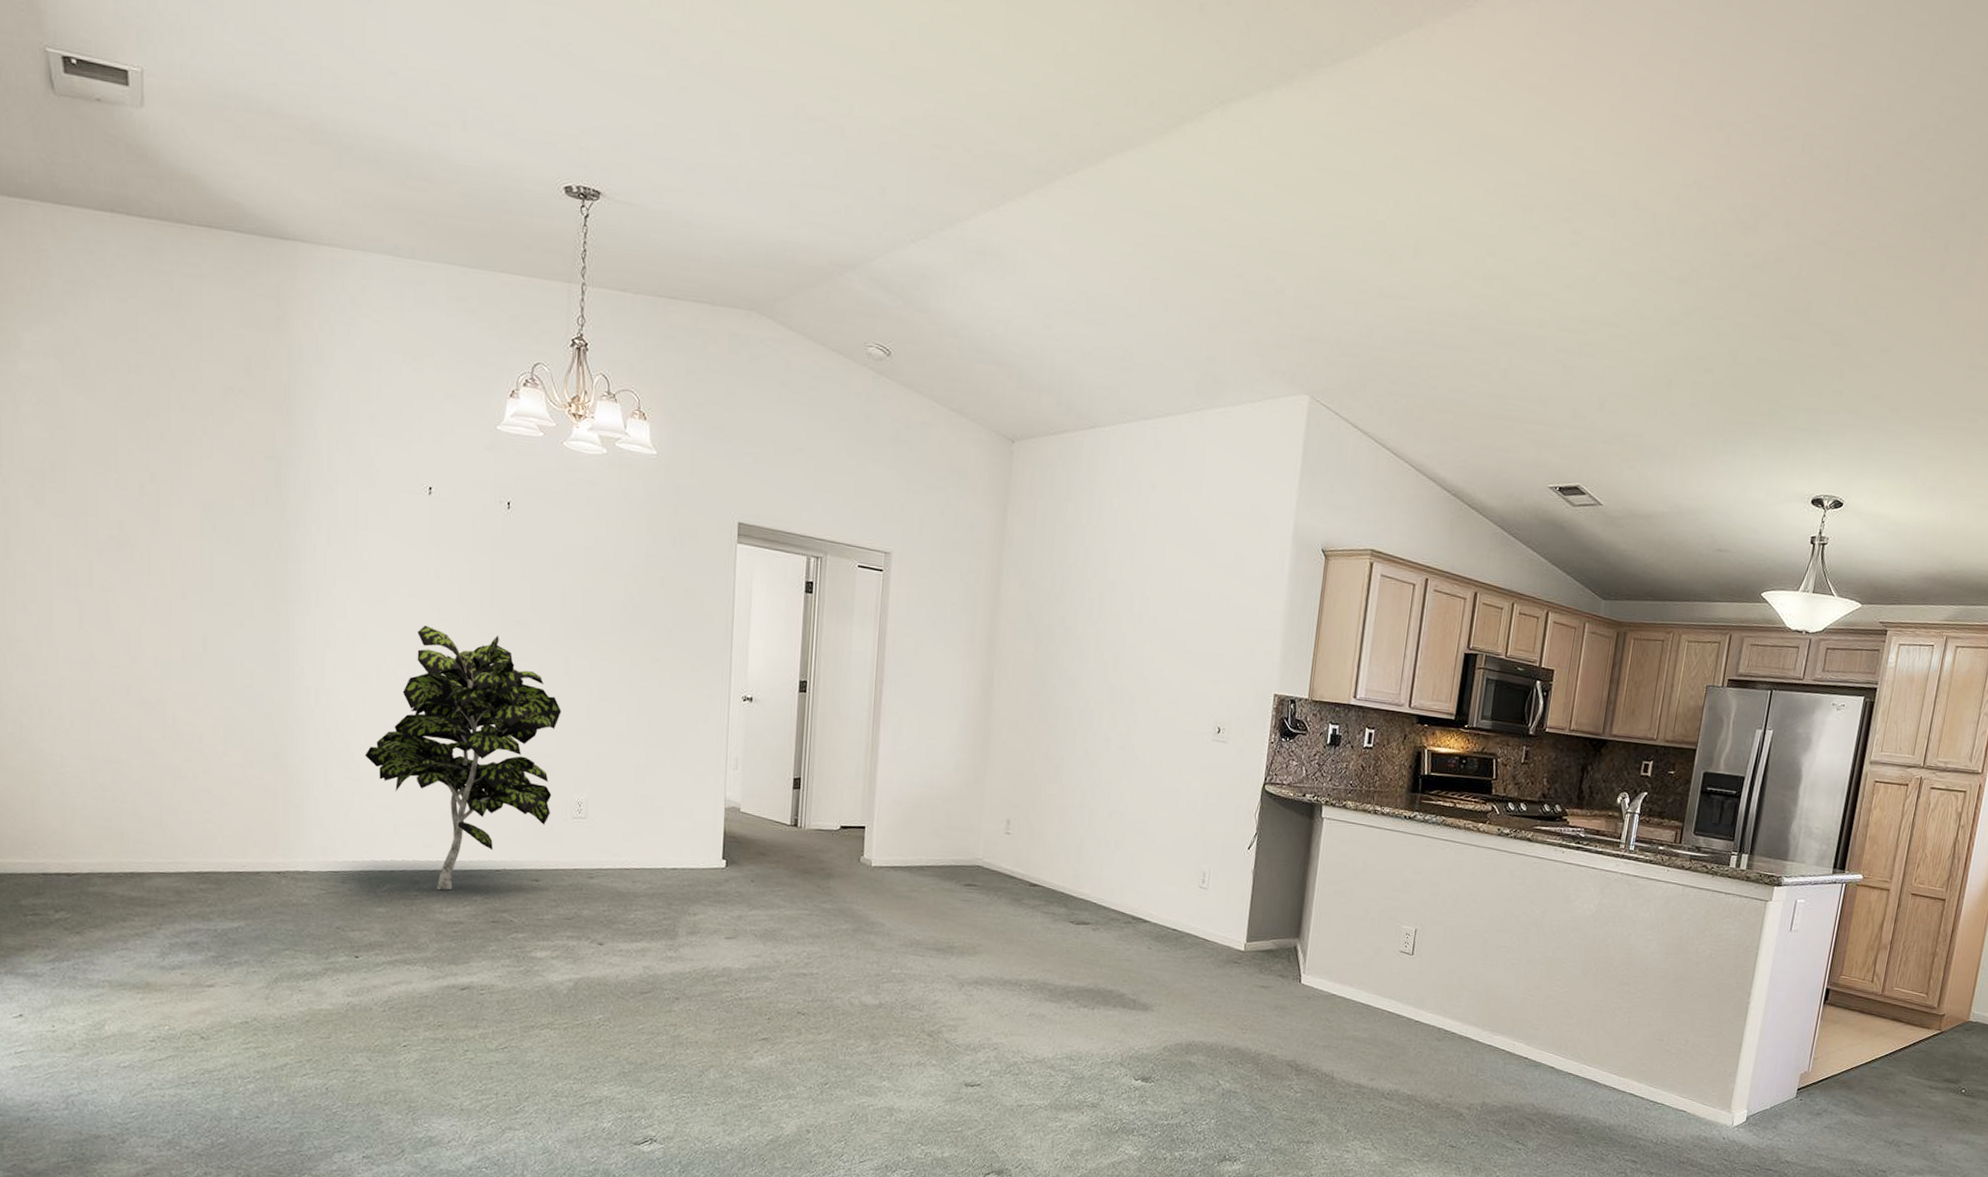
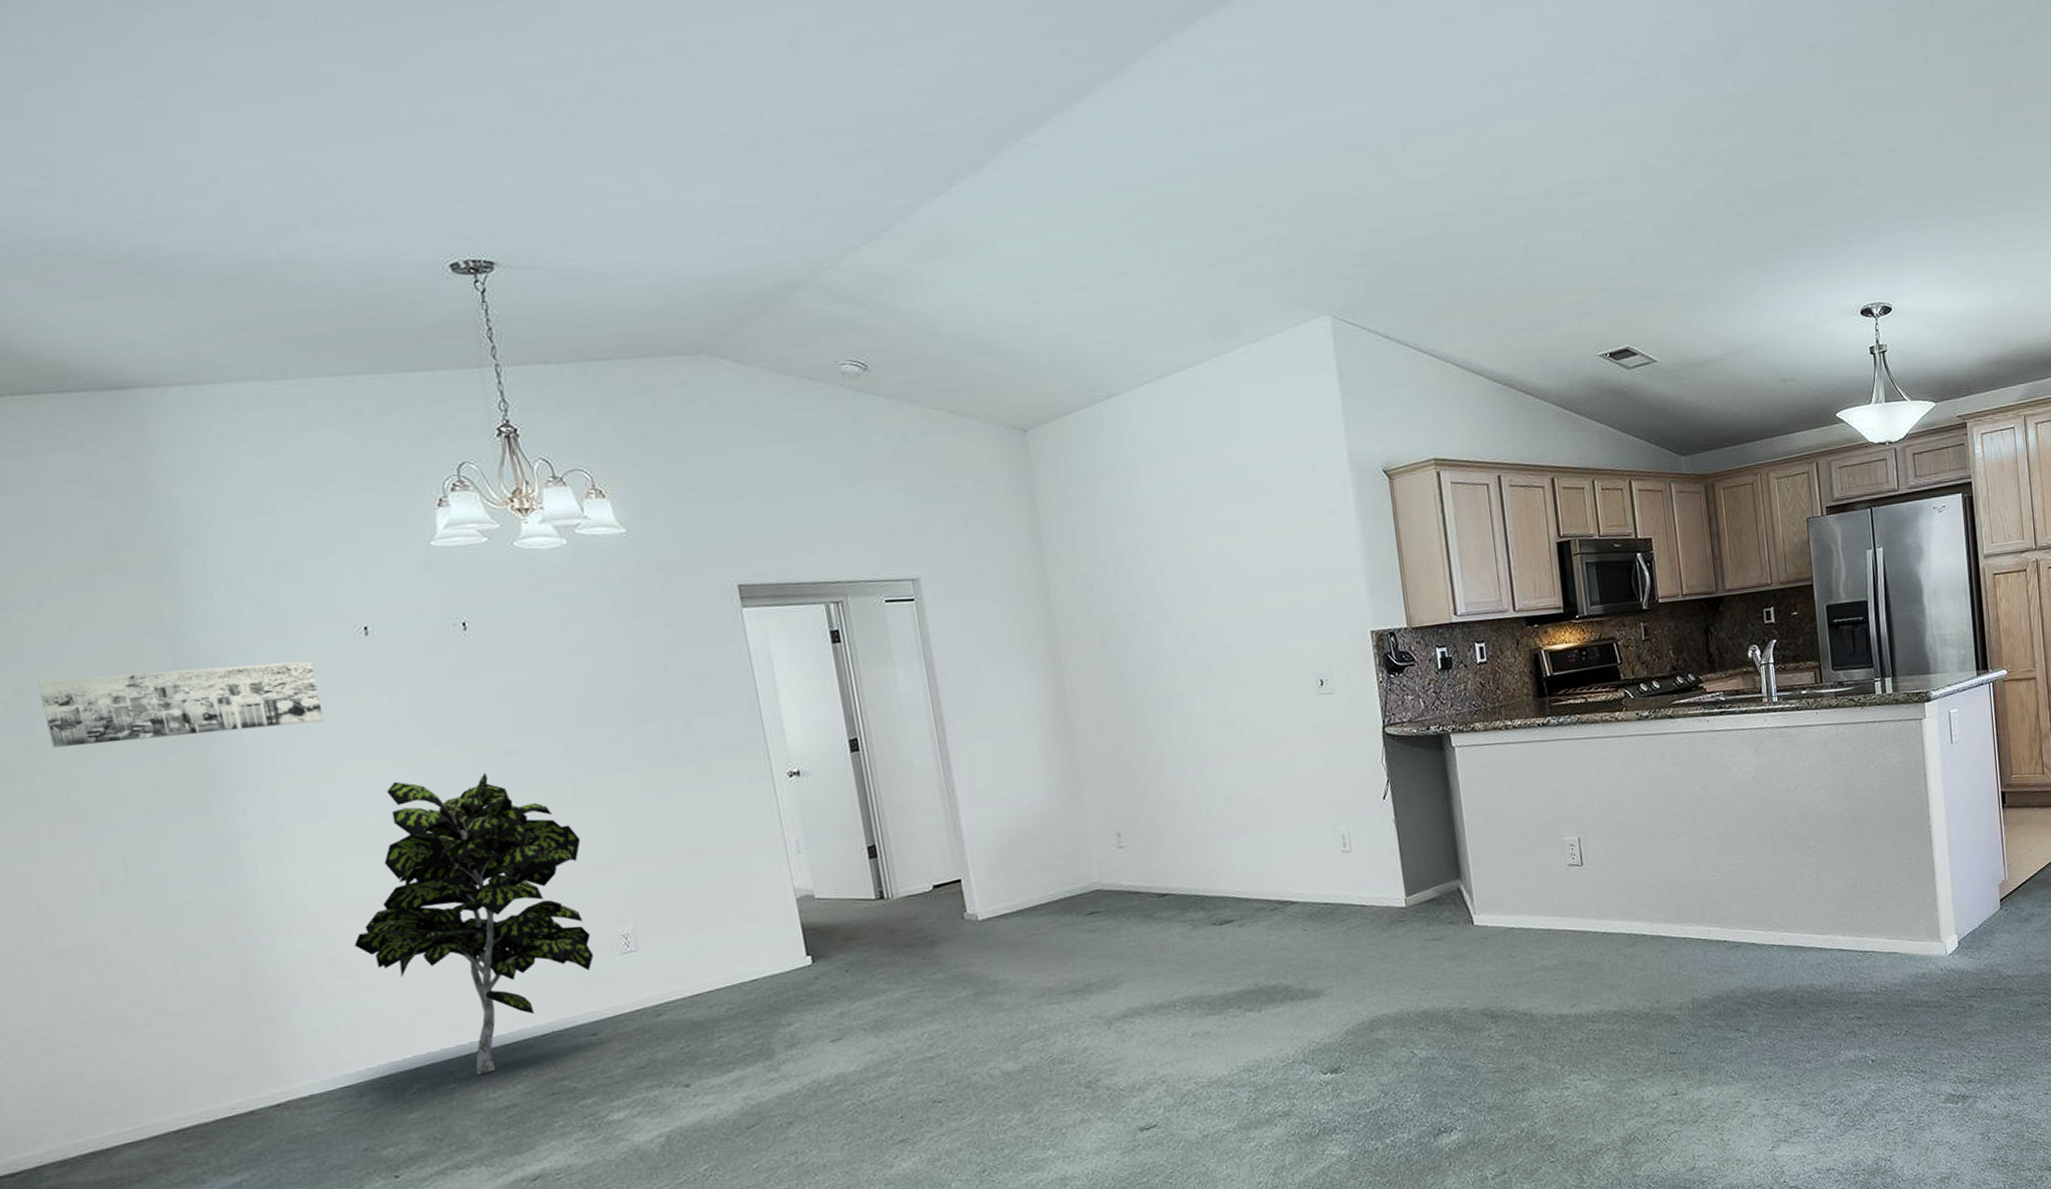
wall art: none [169,472,382,560] -> present [38,661,325,748]

